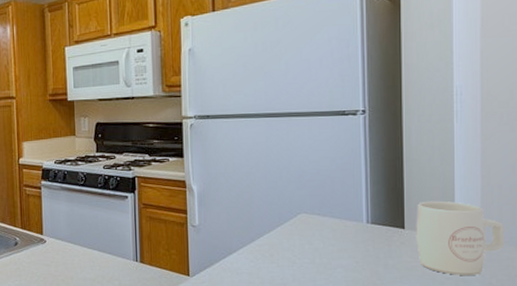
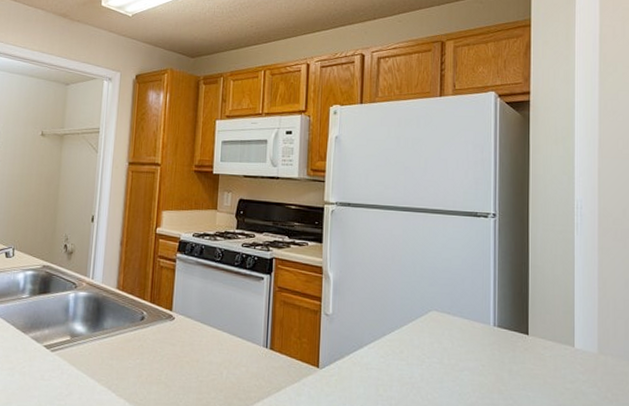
mug: present [416,200,504,276] -> none [539,308,618,388]

